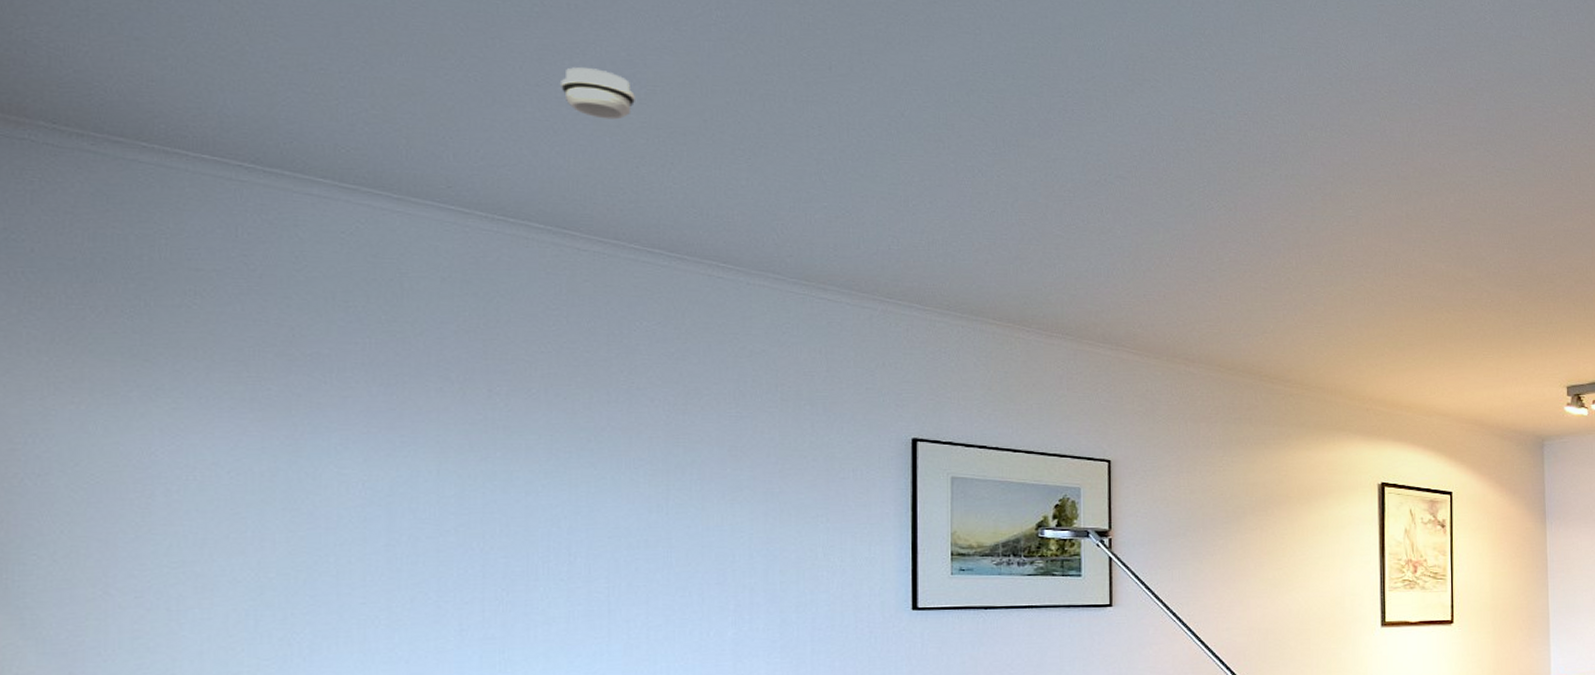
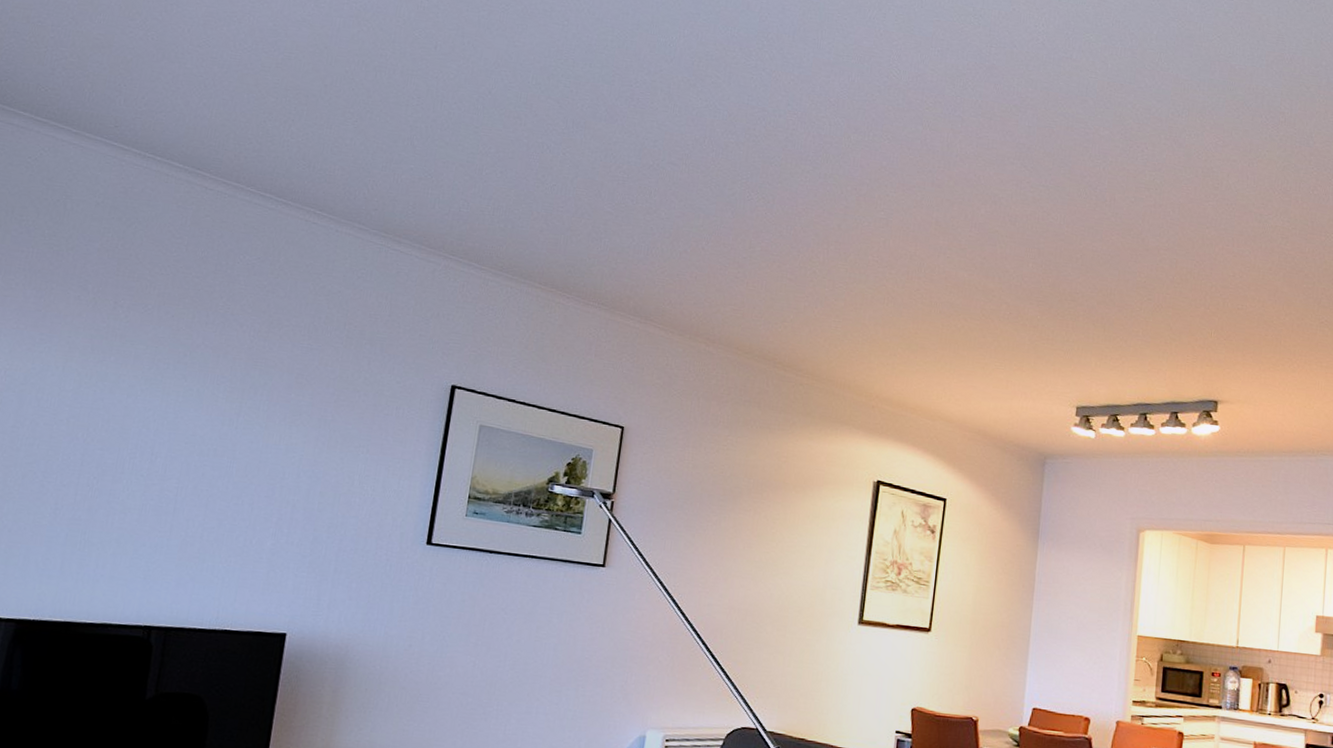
smoke detector: present [561,67,635,120] -> none [216,32,274,80]

